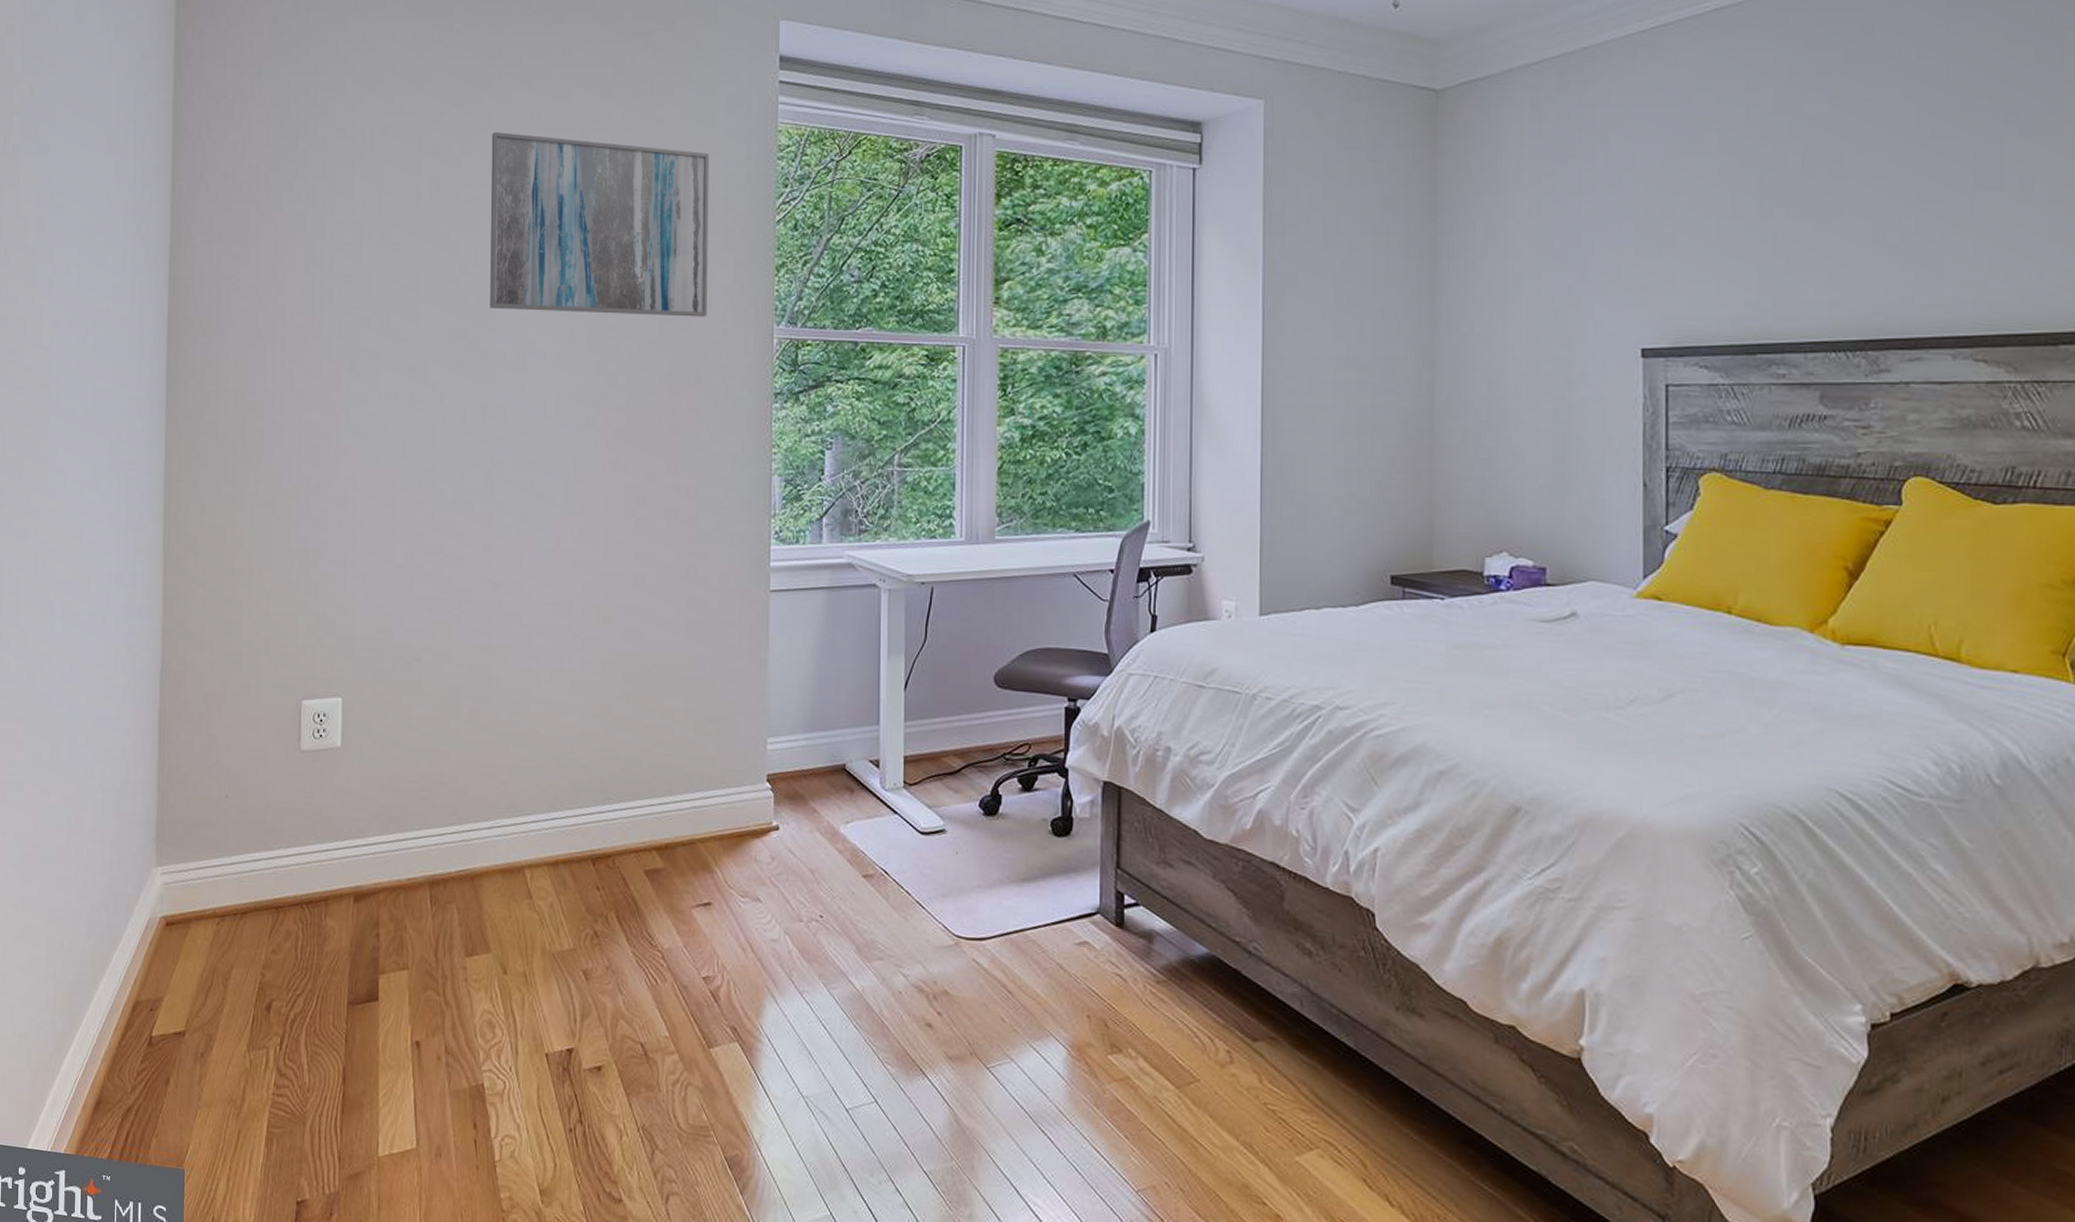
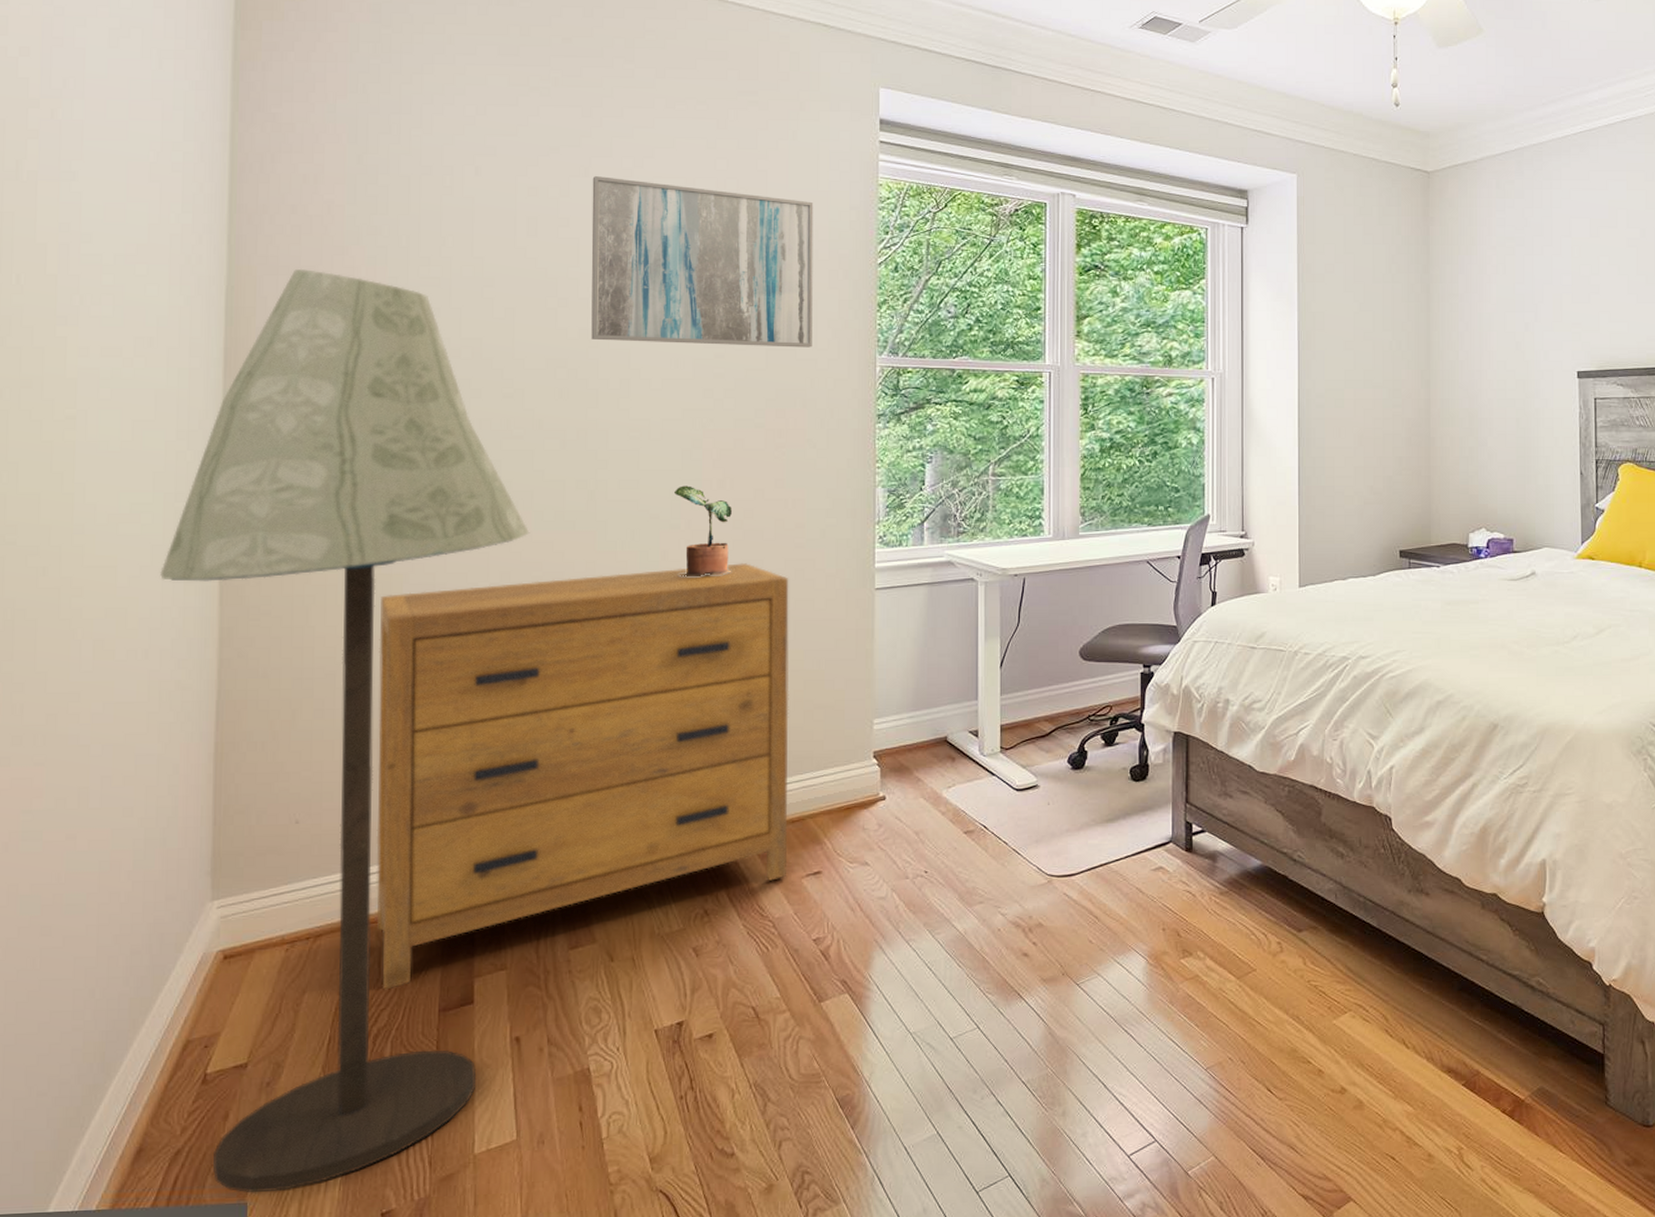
floor lamp: none [116,236,432,1164] -> present [160,268,530,1193]
dresser: none [293,555,681,976] -> present [376,563,789,990]
potted plant: none [568,468,624,569] -> present [674,485,732,578]

